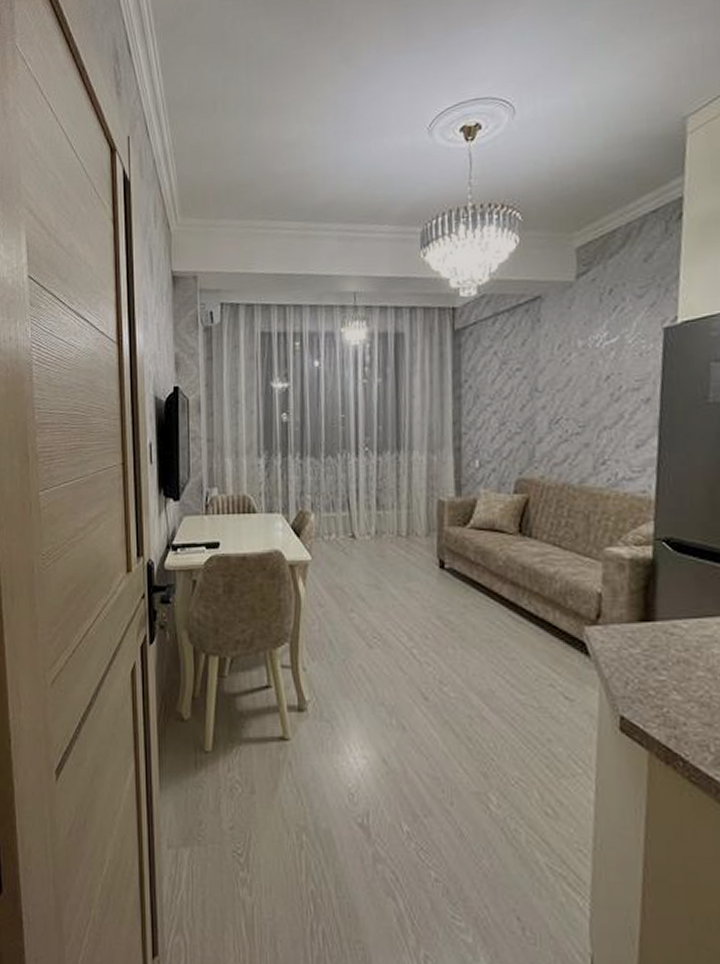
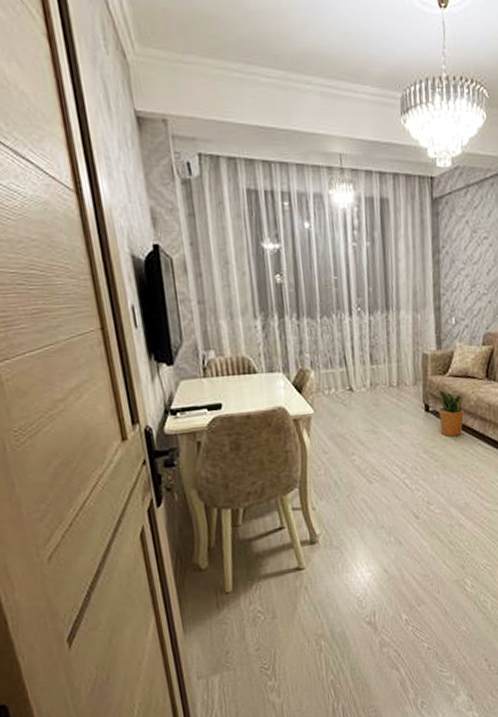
potted plant: none [449,543,490,603] -> present [432,389,465,437]

